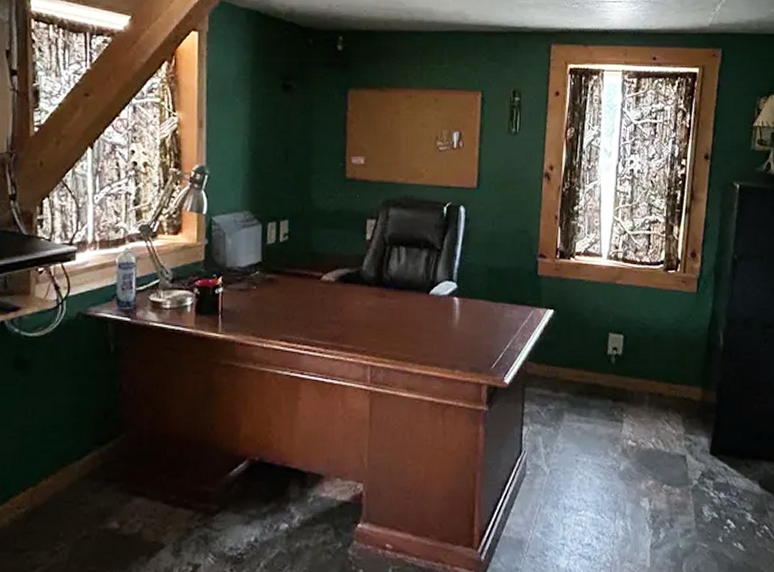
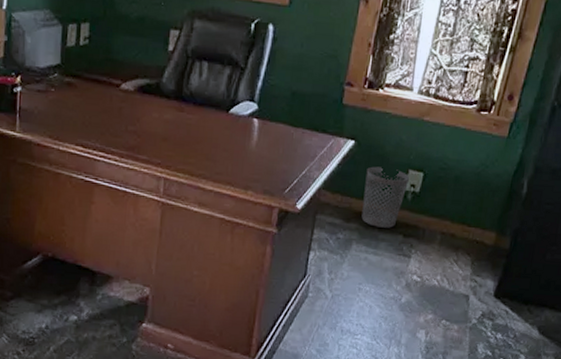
wastebasket: none [568,333,610,394] -> present [361,166,409,228]

